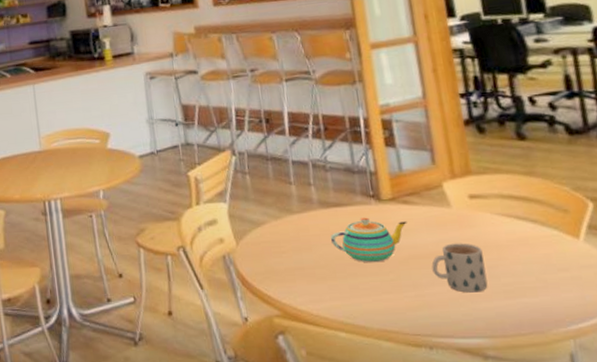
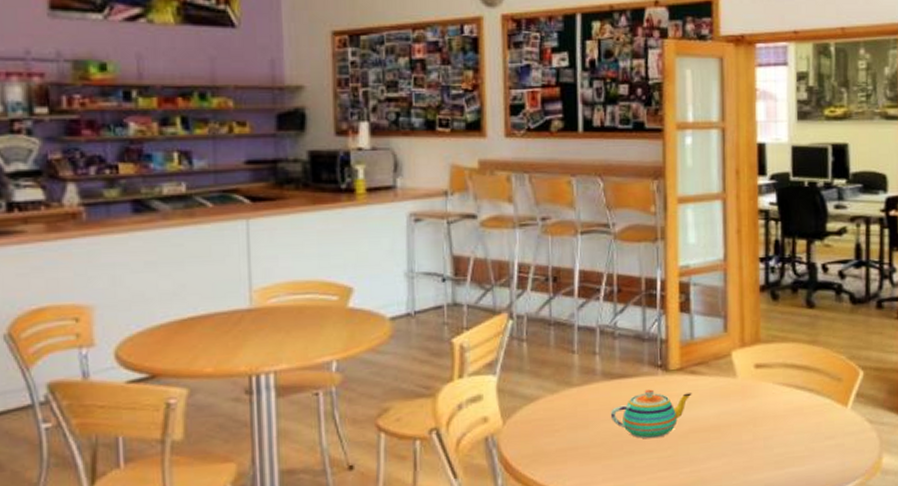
mug: present [431,243,488,293] -> none [710,414,761,466]

